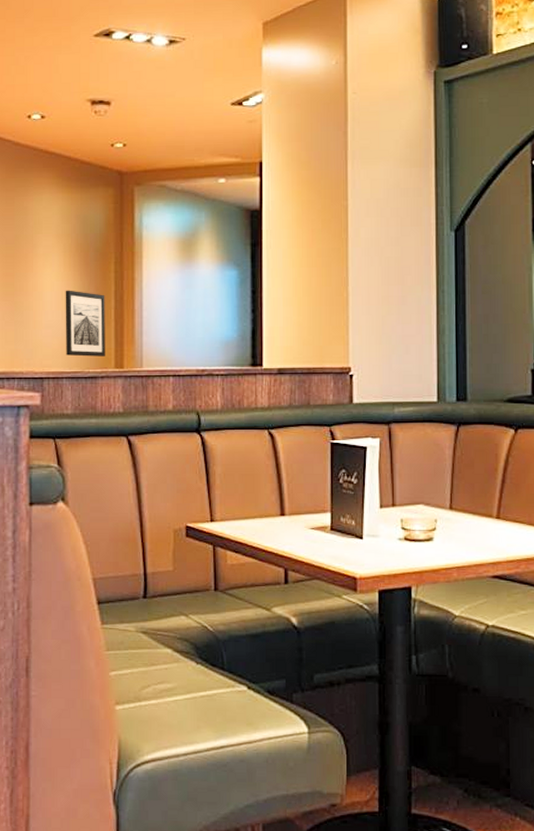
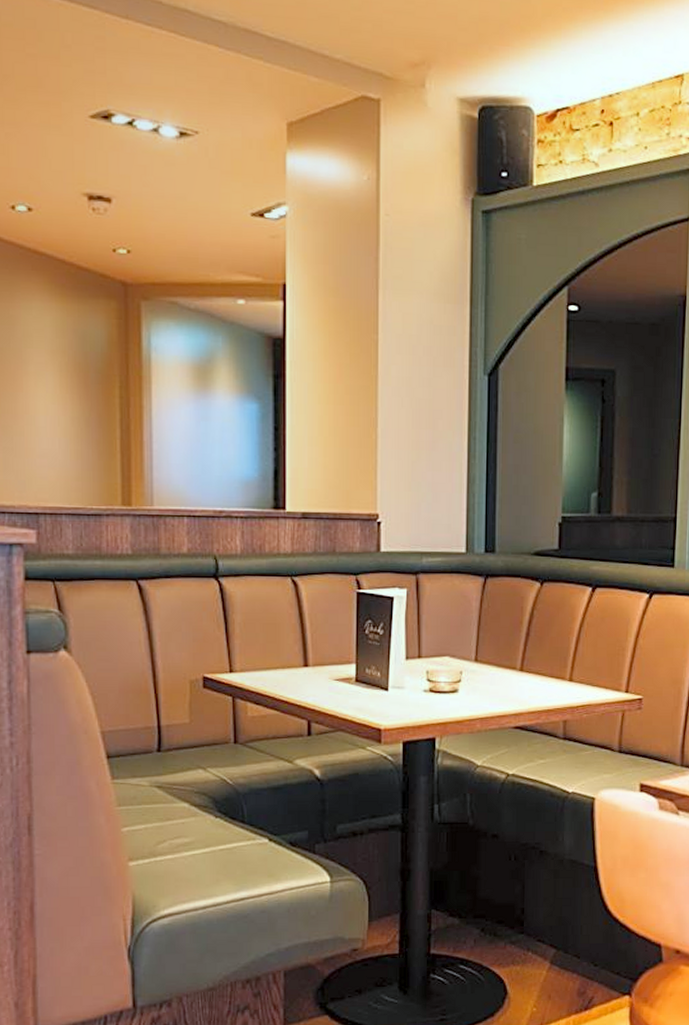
wall art: present [65,290,105,357] -> none [62,415,110,492]

